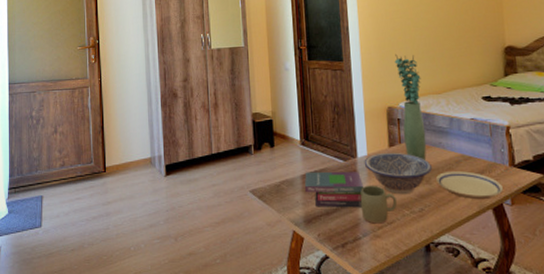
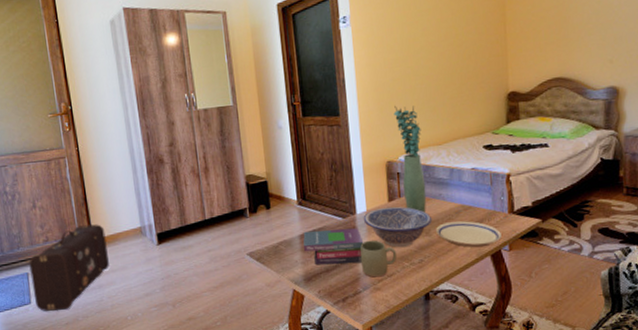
suitcase: none [44,152,118,236] -> present [29,224,109,311]

